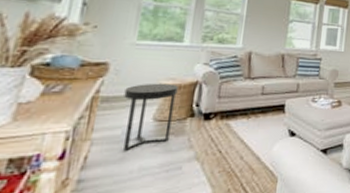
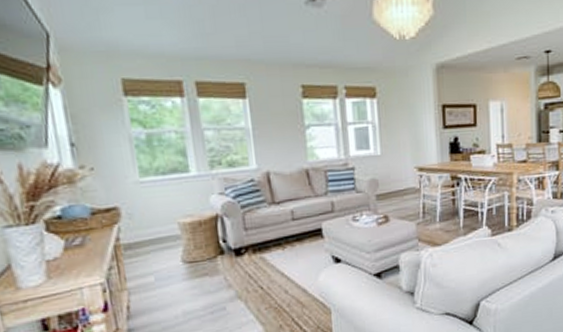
side table: present [123,83,179,151] -> none [144,221,205,297]

